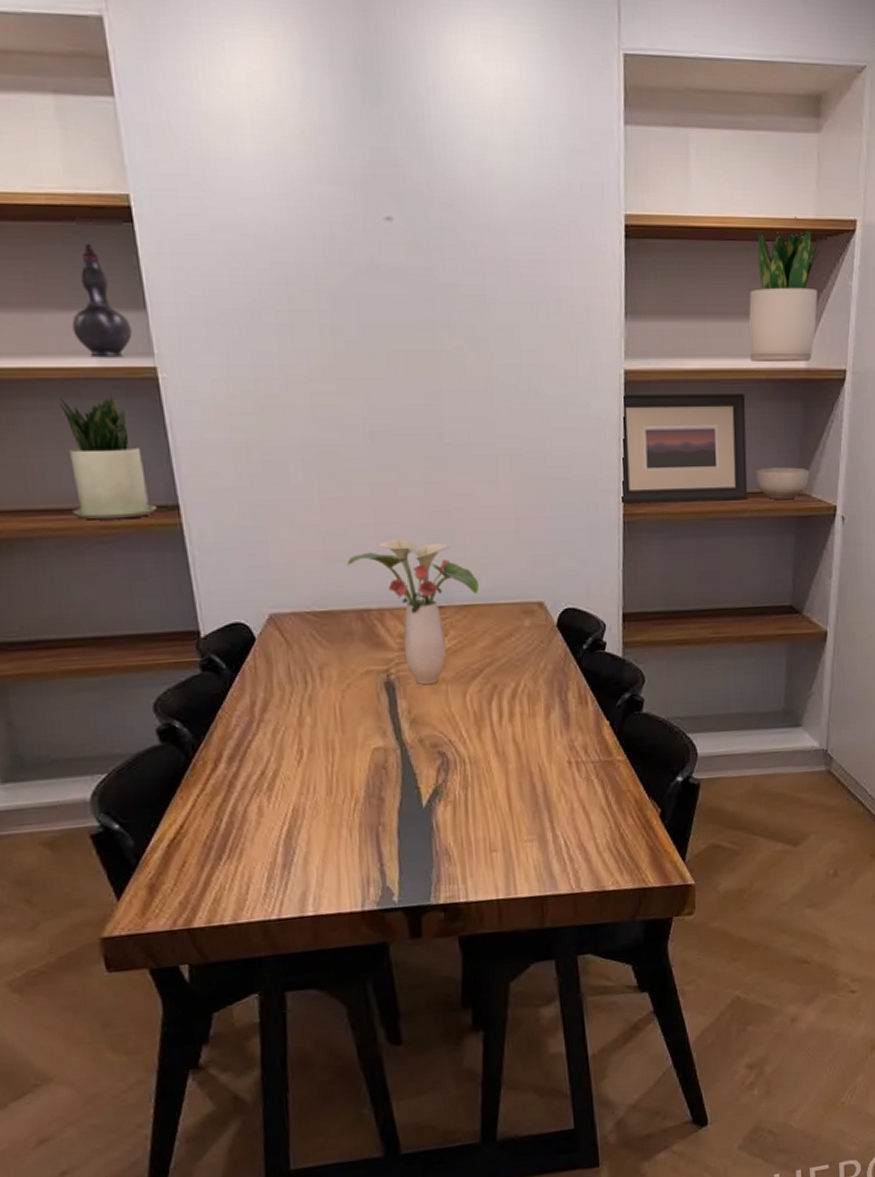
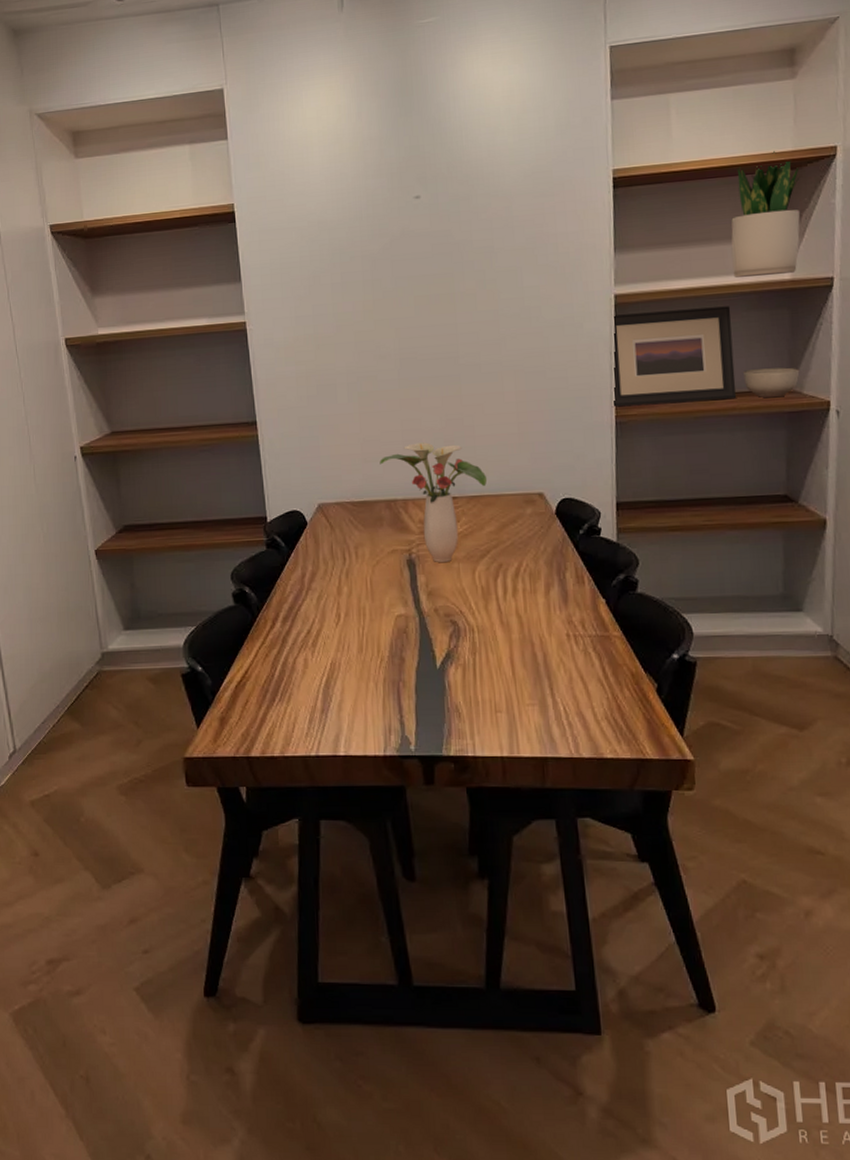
planter: present [60,397,158,520] -> none [180,345,242,435]
decorative vase: present [72,243,133,358] -> none [191,240,231,319]

